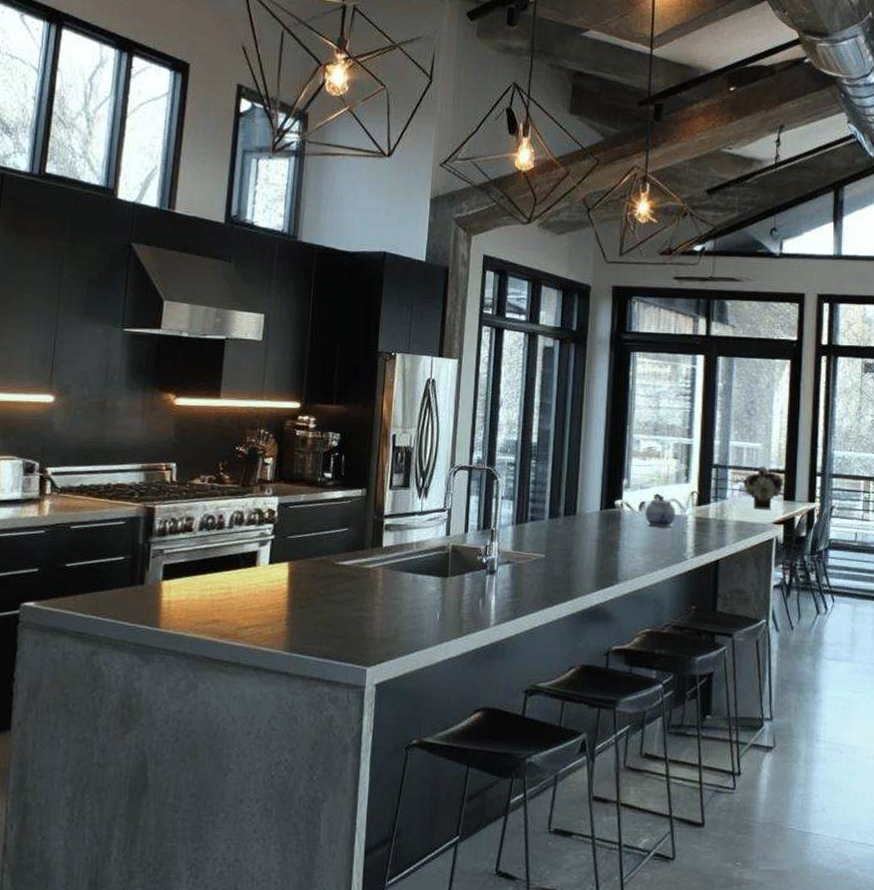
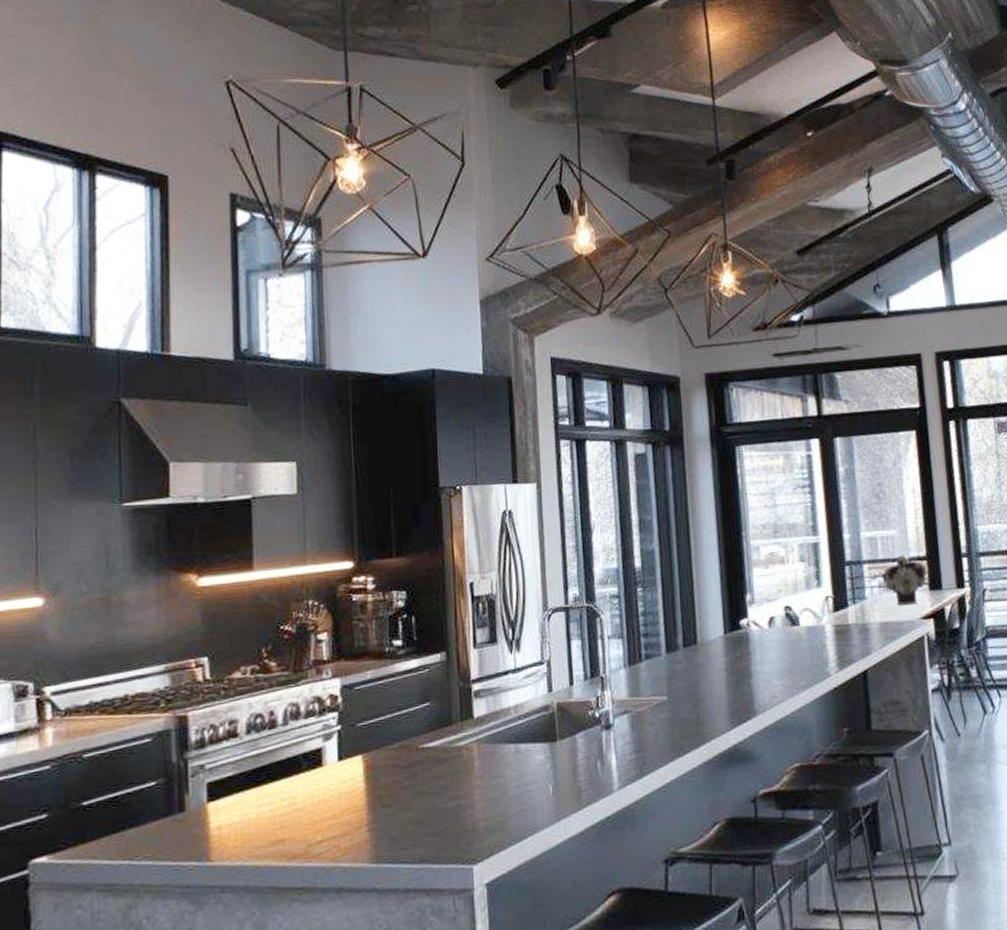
teapot: present [645,495,676,528] -> none [776,606,812,644]

